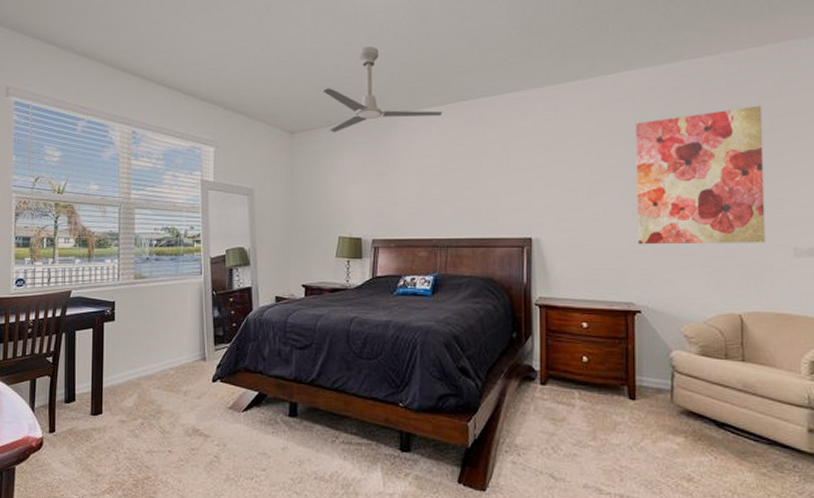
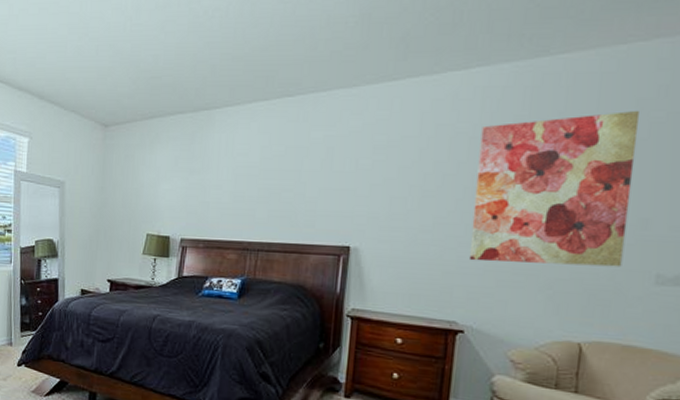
ceiling fan: present [322,47,443,133] -> none [139,36,265,127]

